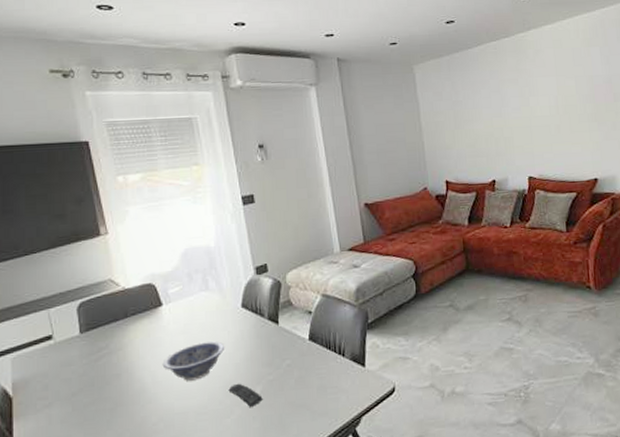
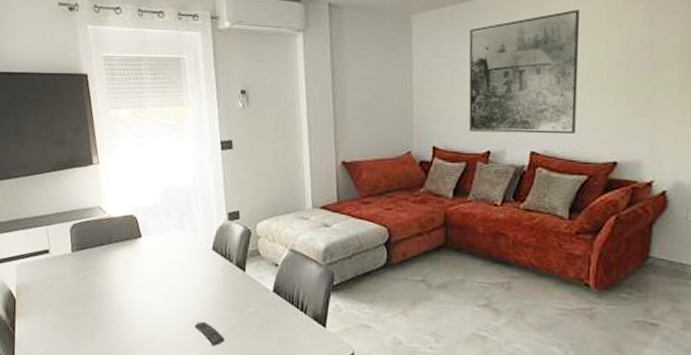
bowl: present [162,341,224,381] -> none [138,277,193,312]
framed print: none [465,55,562,164] -> present [469,10,580,134]

